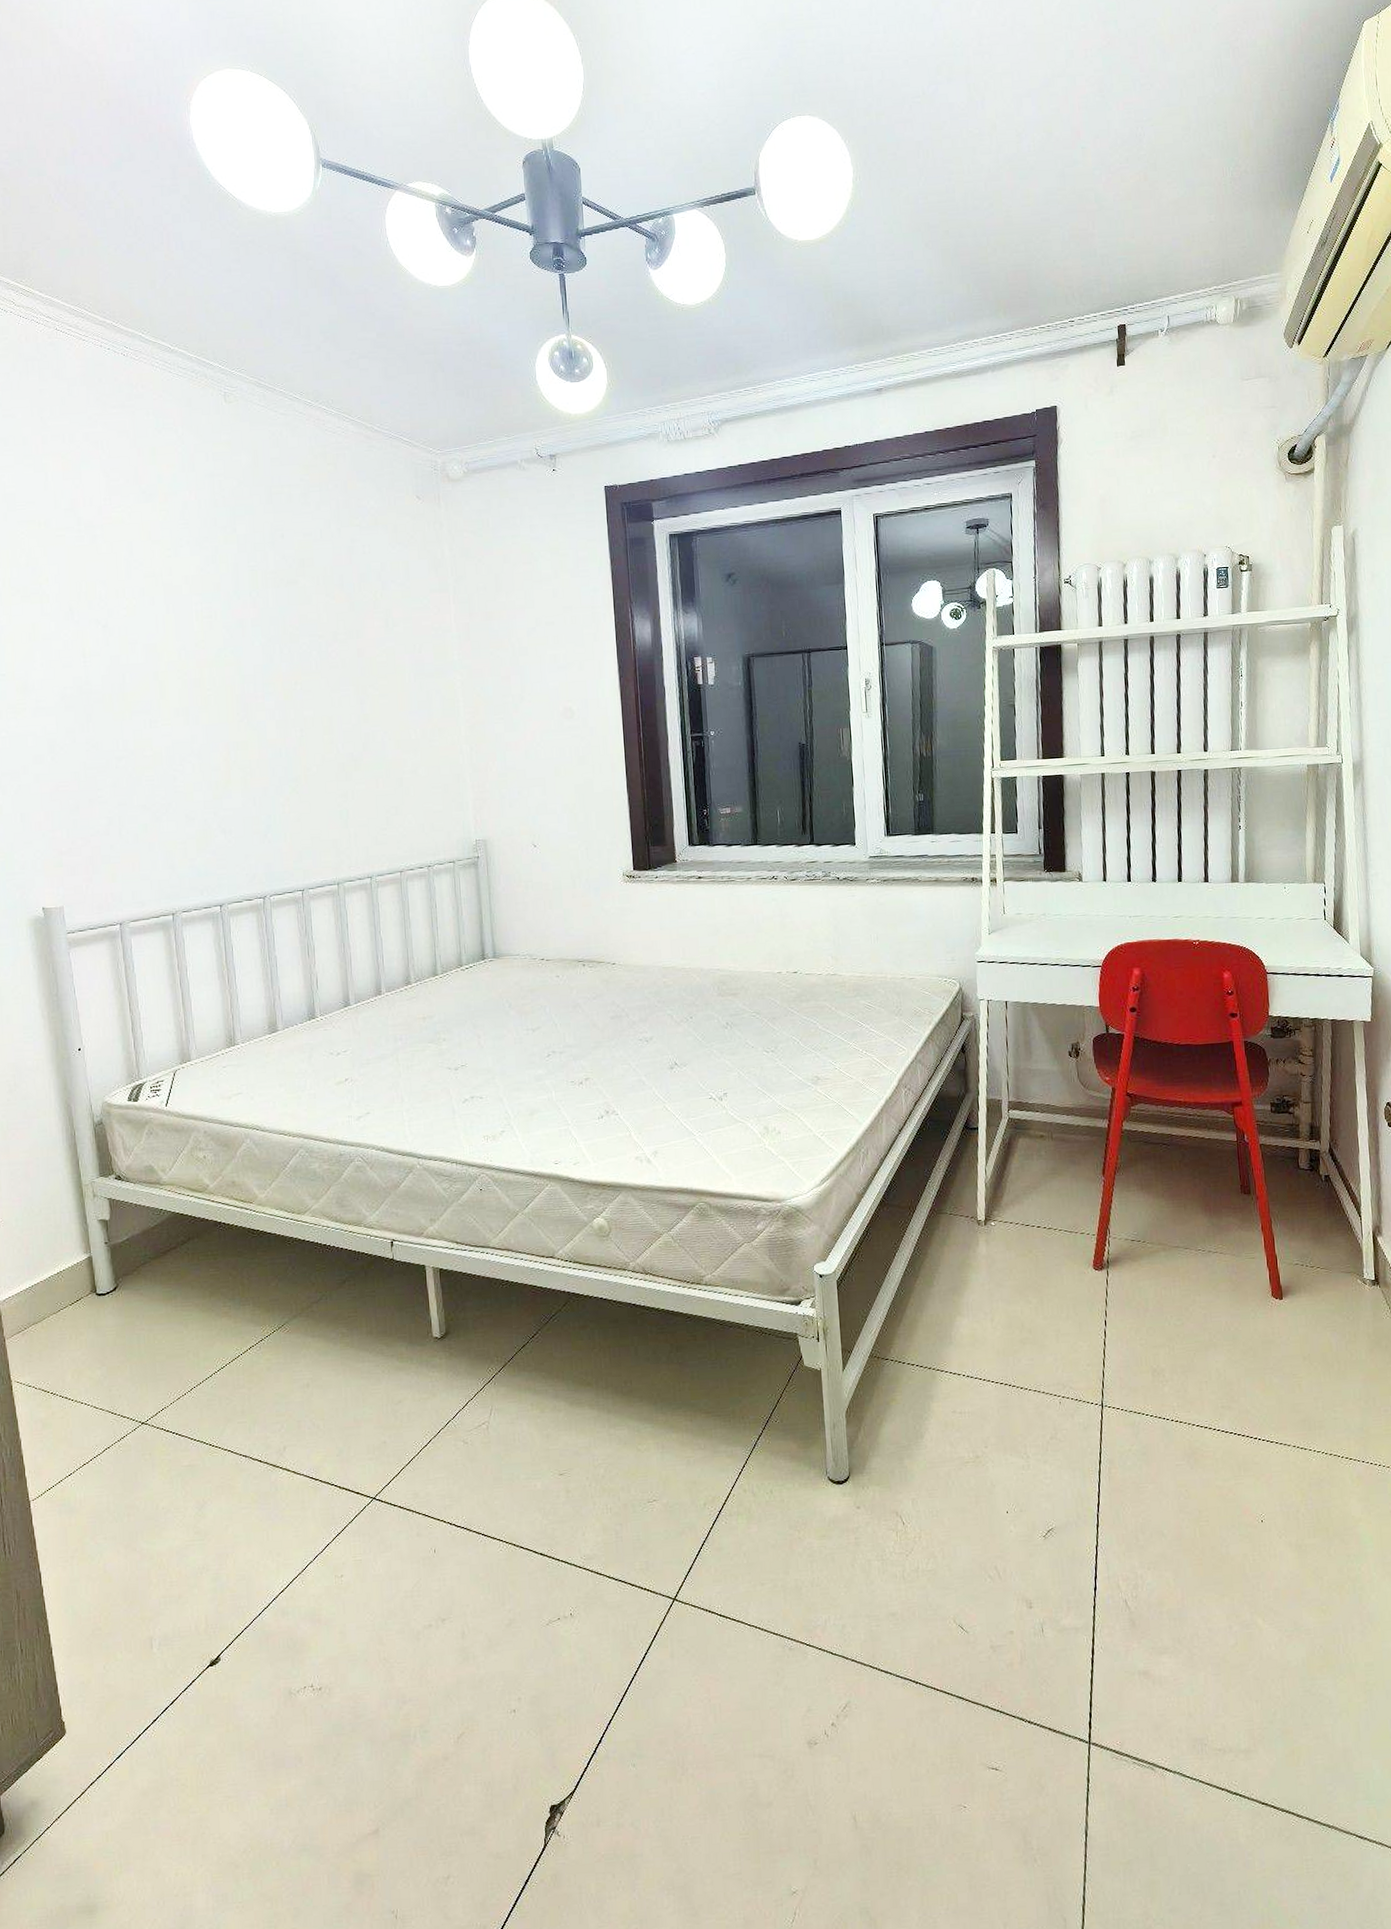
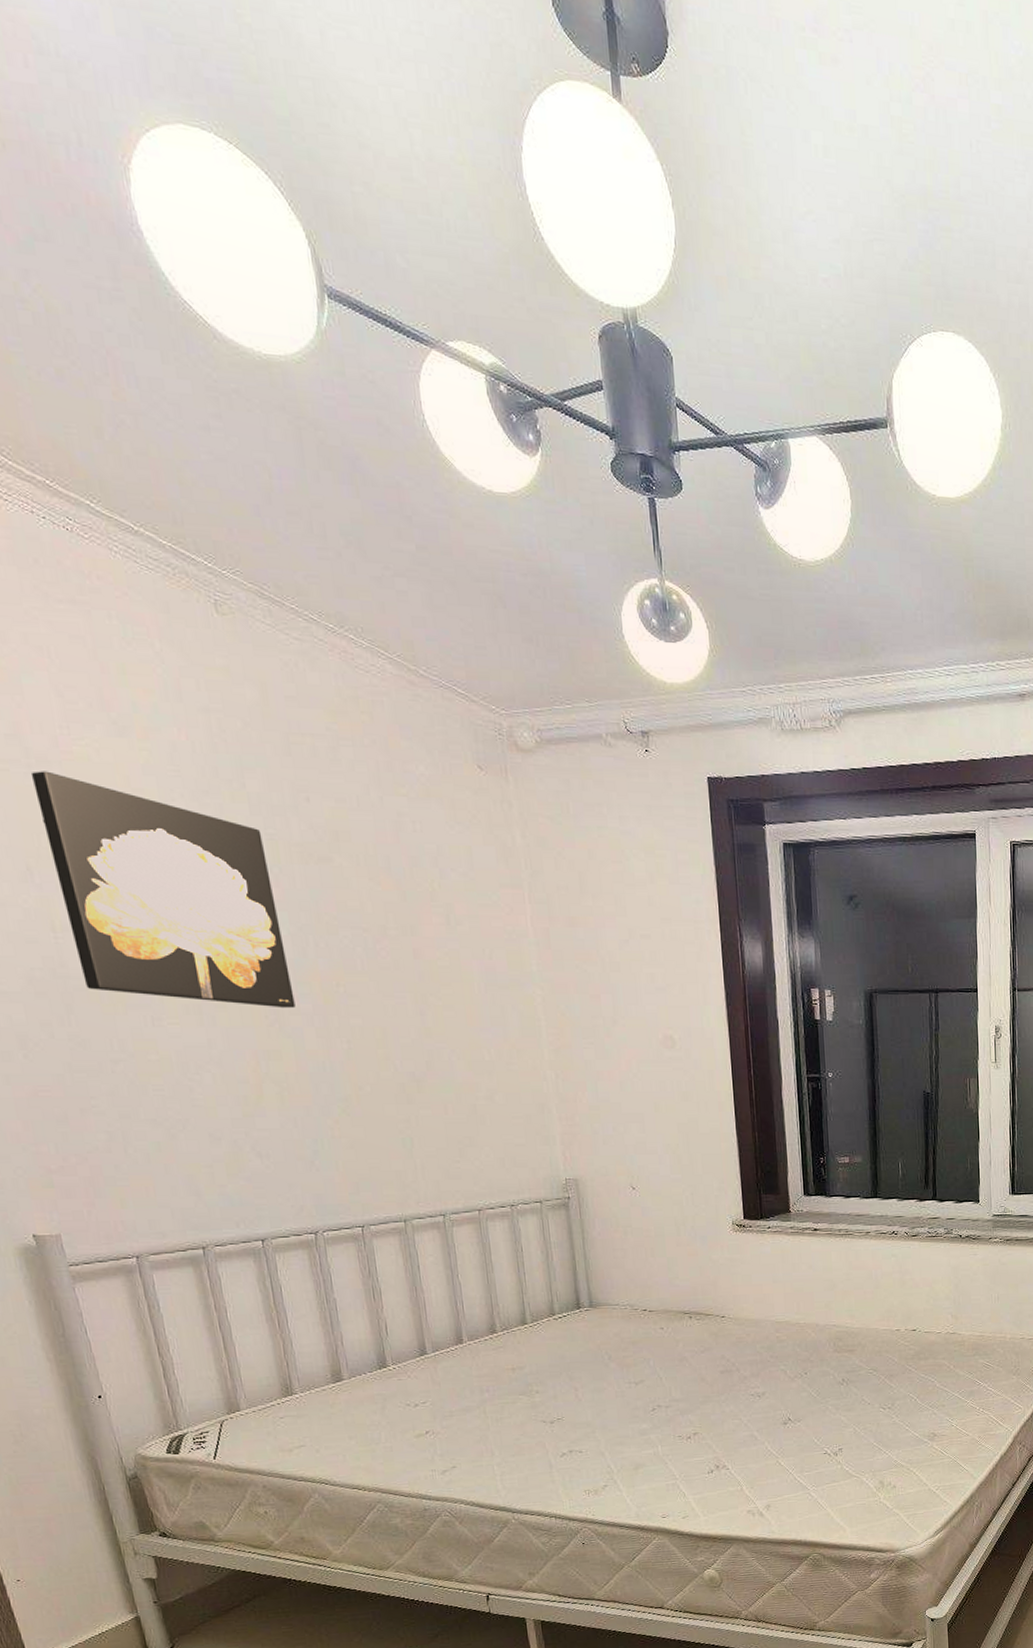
wall art: none [80,533,261,706] -> present [30,771,296,1008]

